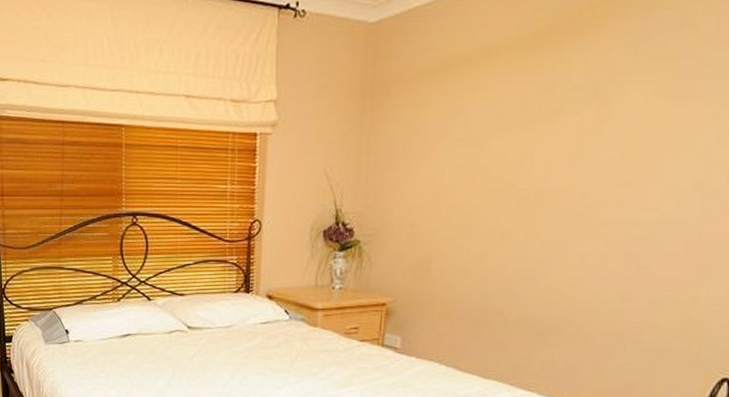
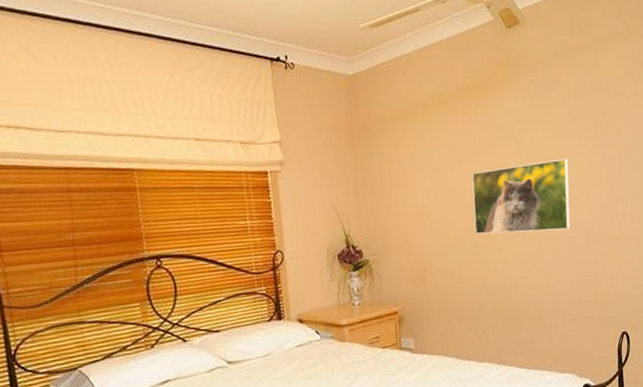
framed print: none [510,133,682,230] -> present [472,158,570,235]

